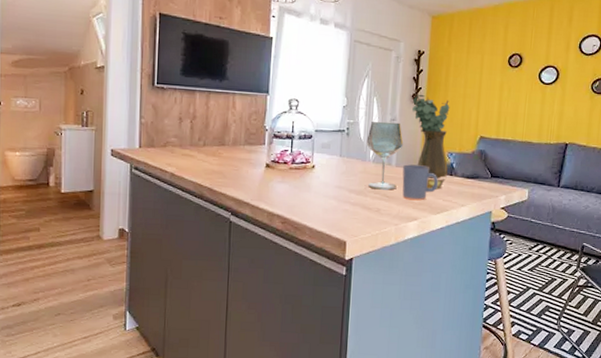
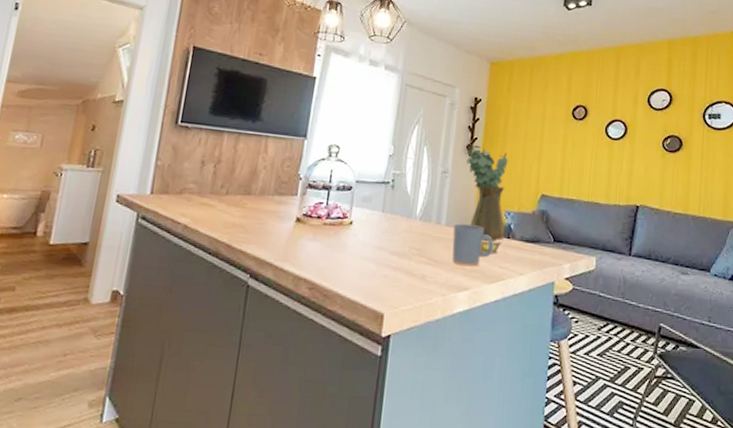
wine glass: present [366,121,404,190] -> none [413,173,456,254]

